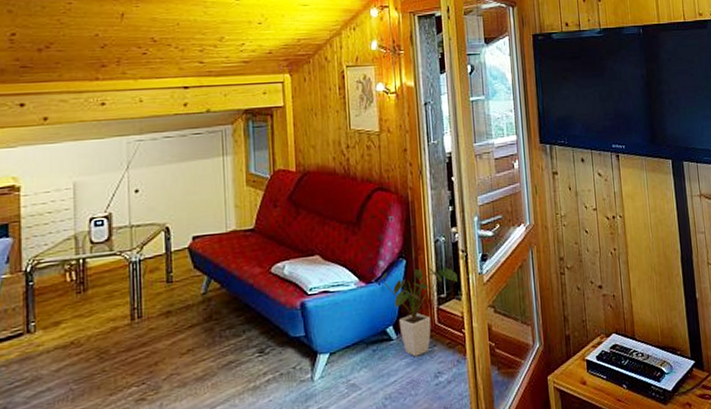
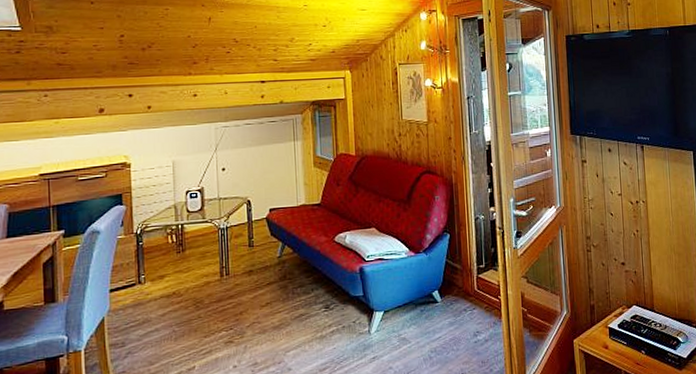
house plant: present [376,266,457,357] -> none [424,240,495,318]

